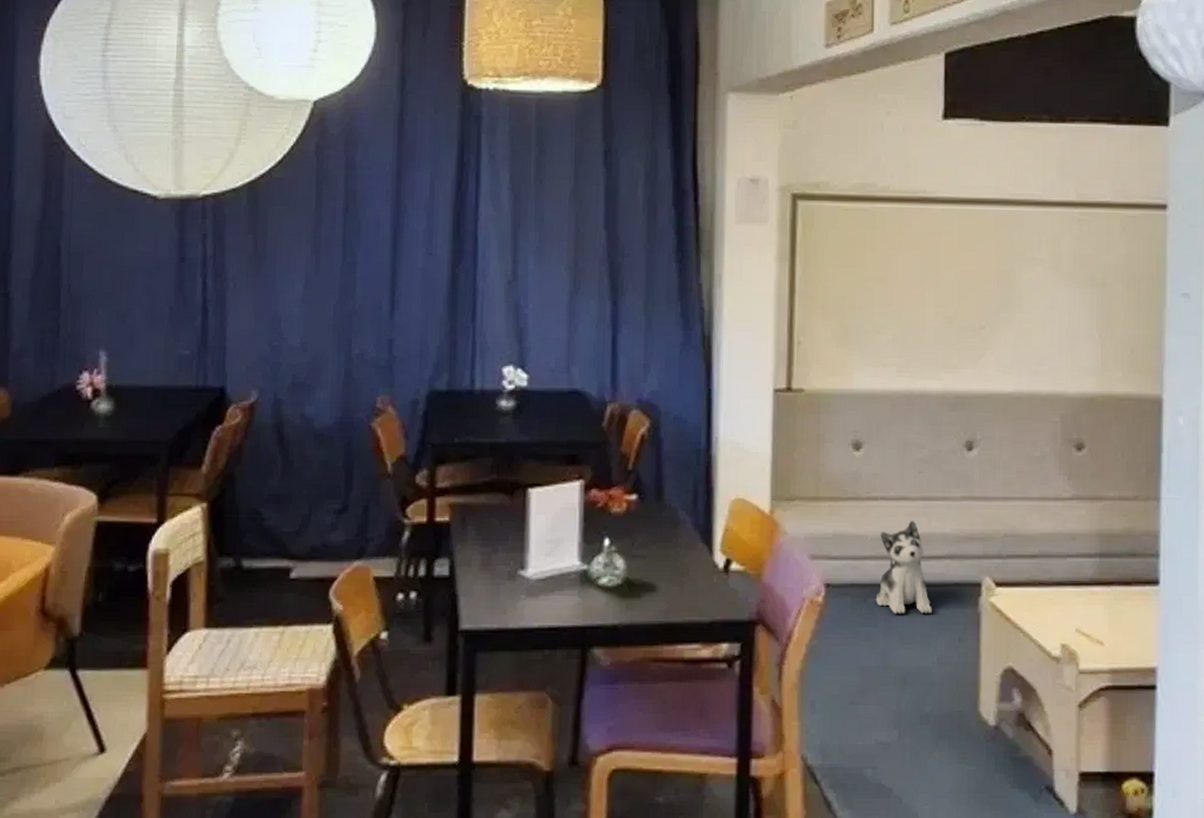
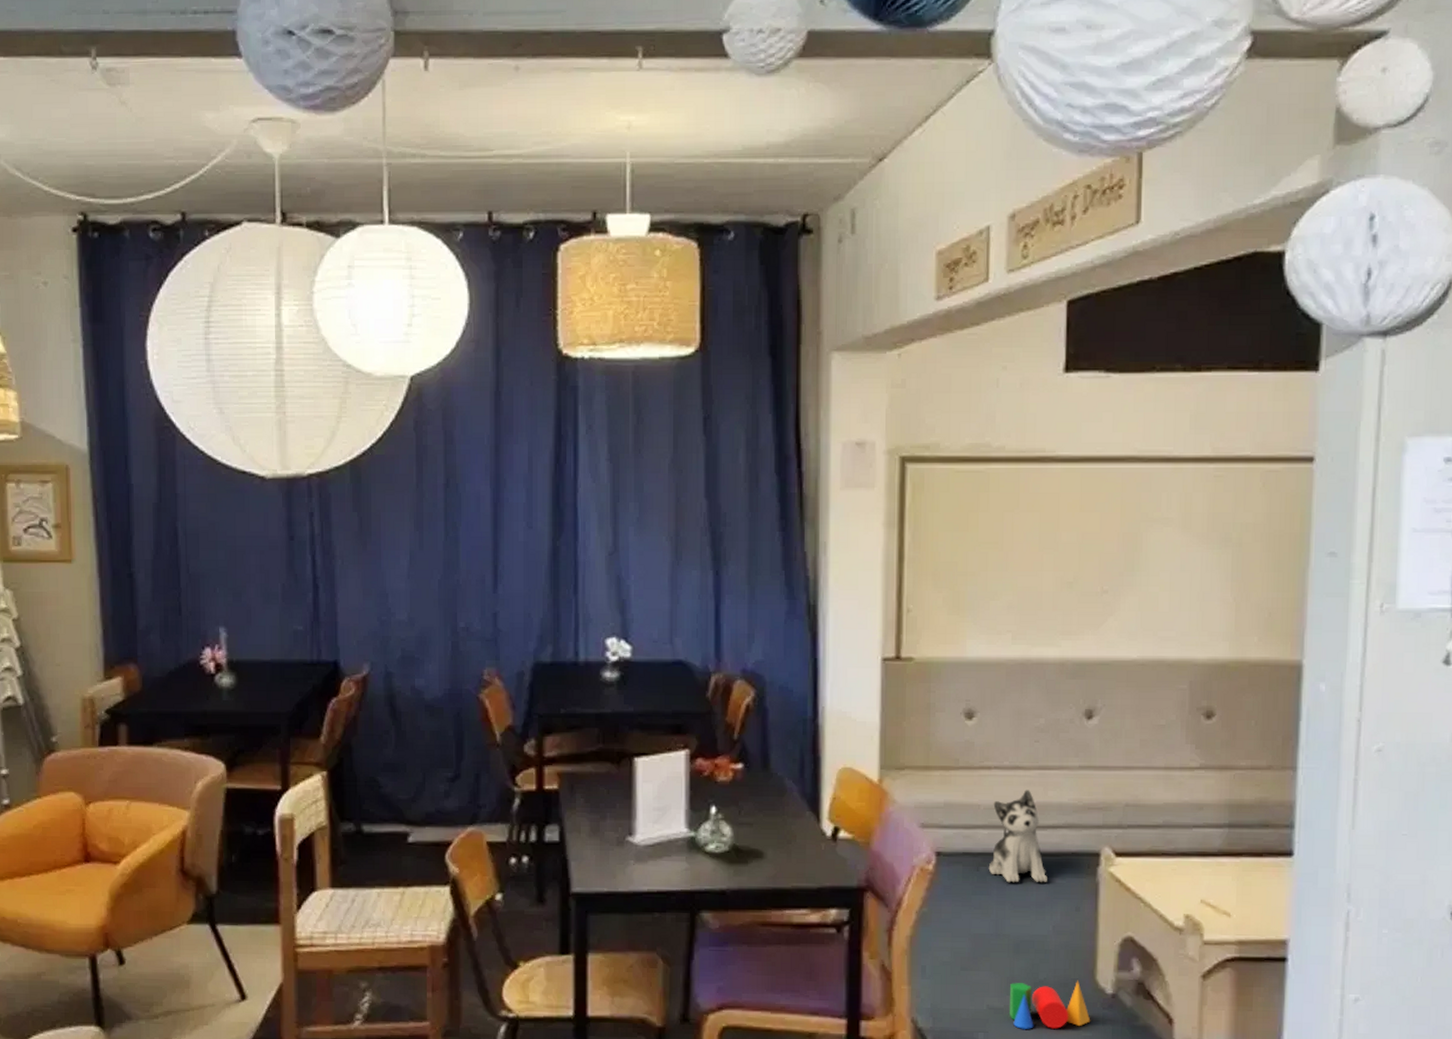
toy blocks: none [896,713,975,765] -> present [1009,981,1091,1030]

